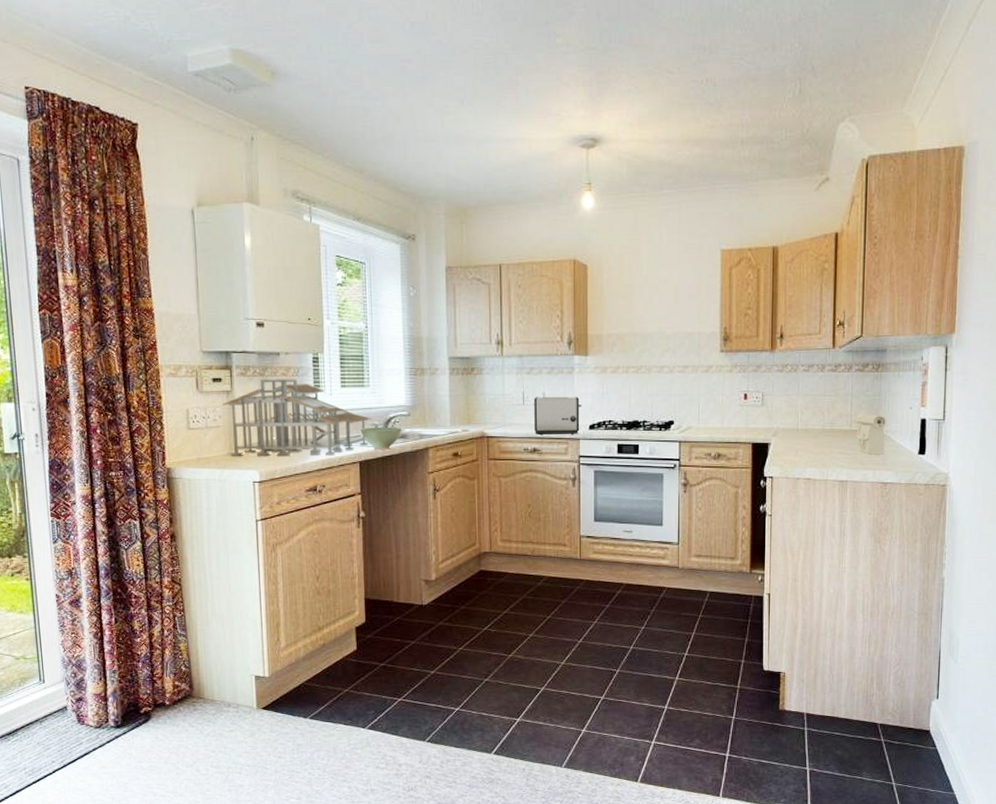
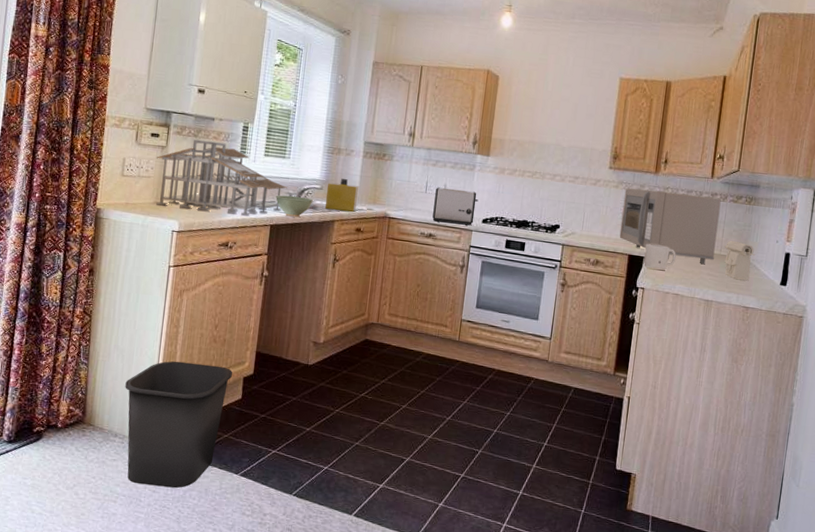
waste bin: none [230,619,344,752] -> present [125,360,233,488]
soap dispenser: none [414,400,451,437] -> present [324,178,360,213]
microwave: none [739,369,846,443] -> present [619,188,721,265]
mug: none [769,428,803,456] -> present [643,243,676,271]

